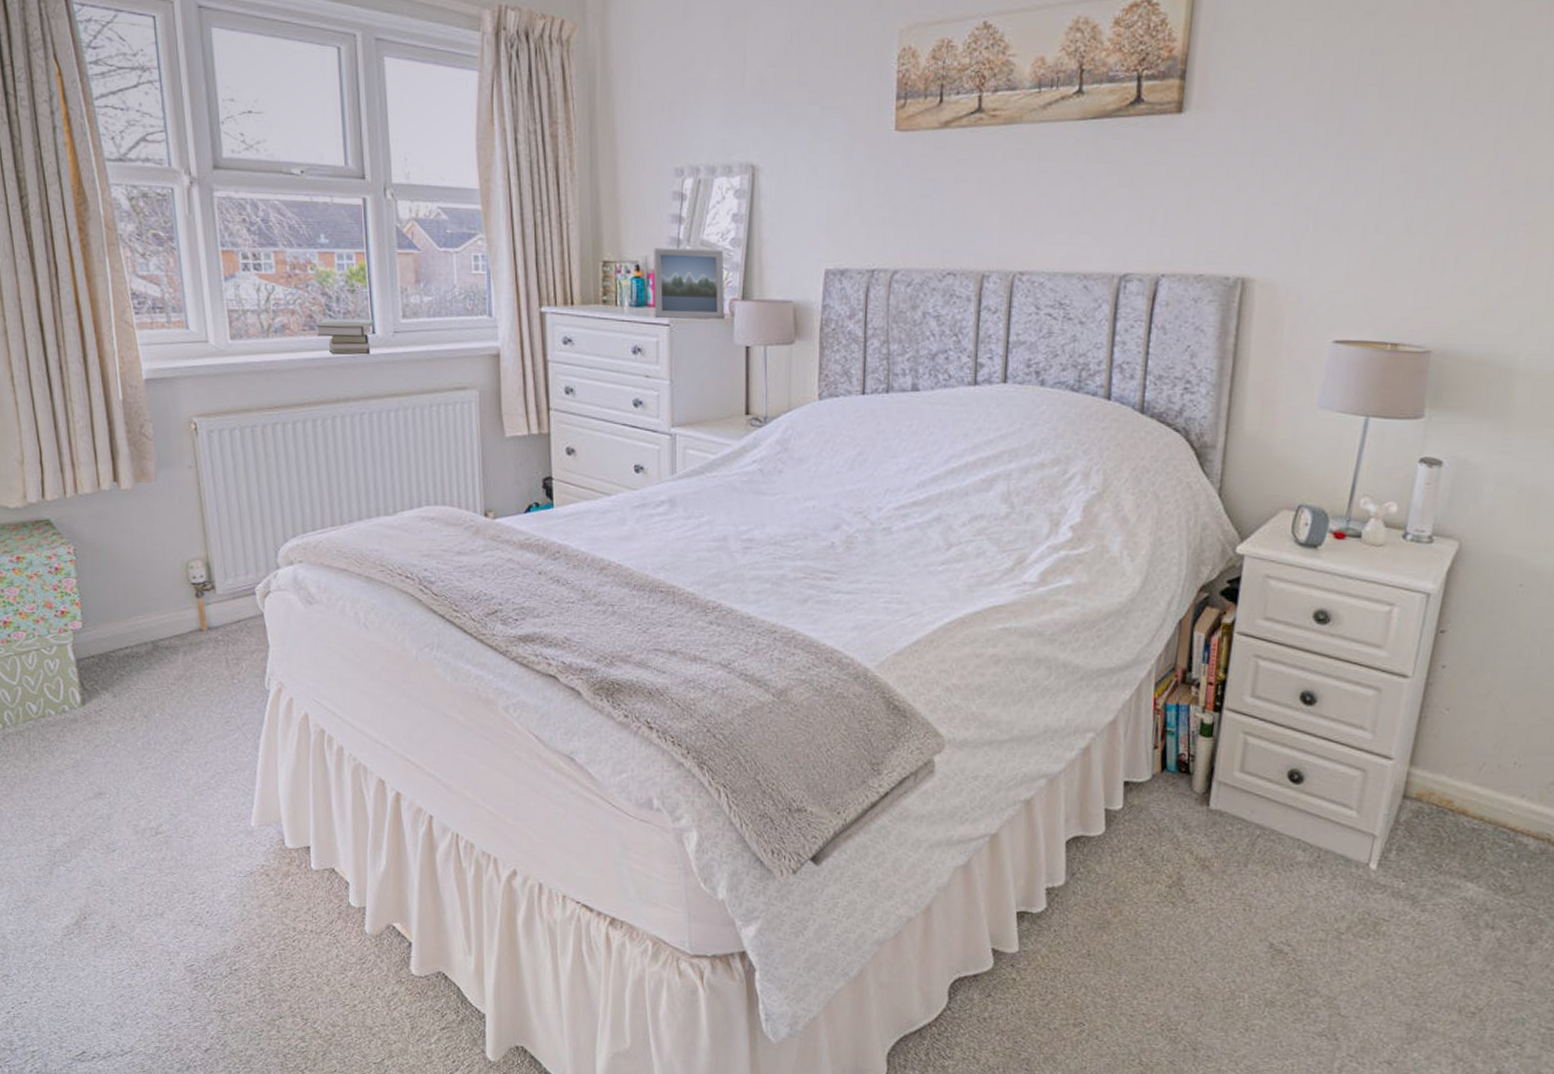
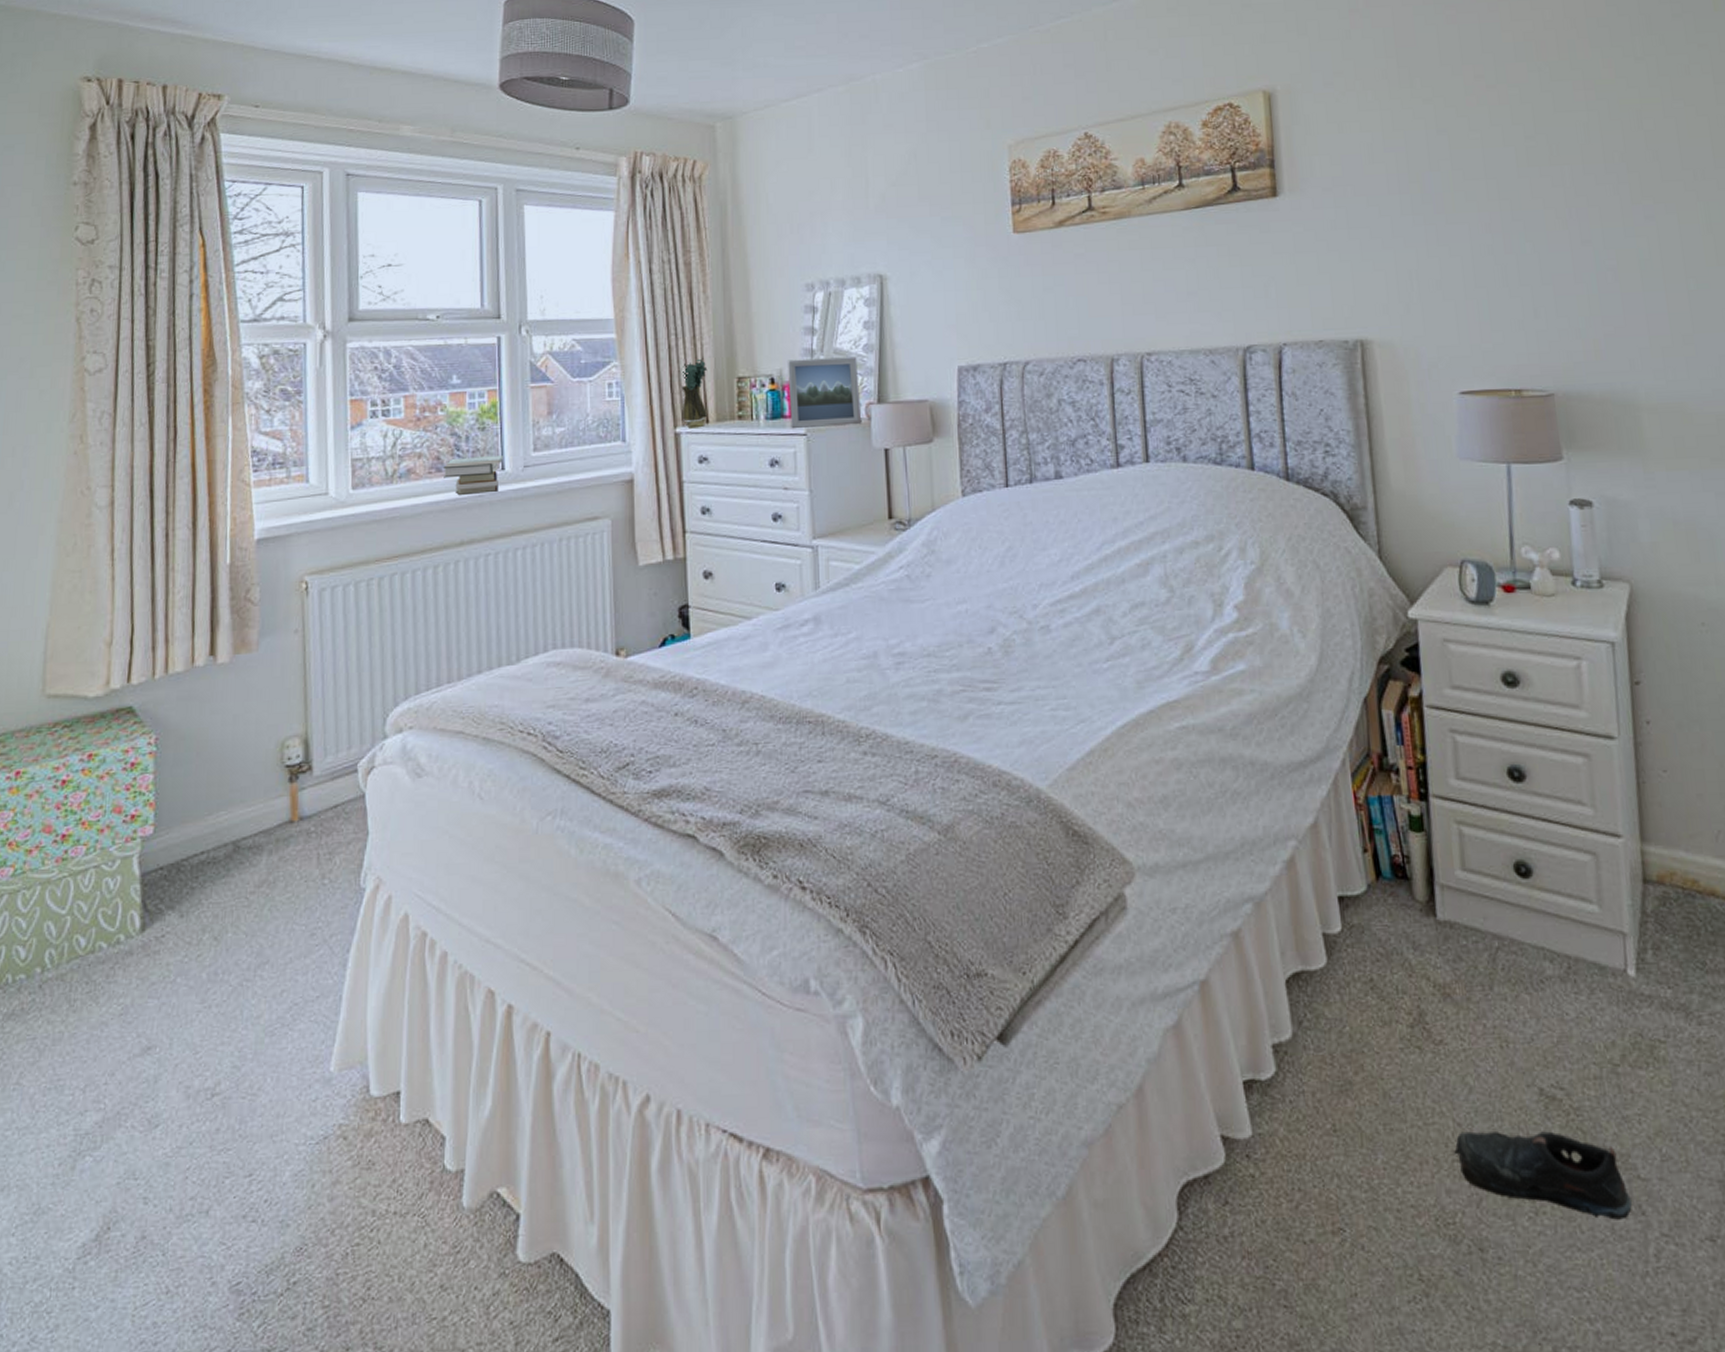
vase: none [547,237,573,309] -> present [681,357,708,429]
shoe: none [1185,967,1329,1042] -> present [1453,1131,1632,1220]

